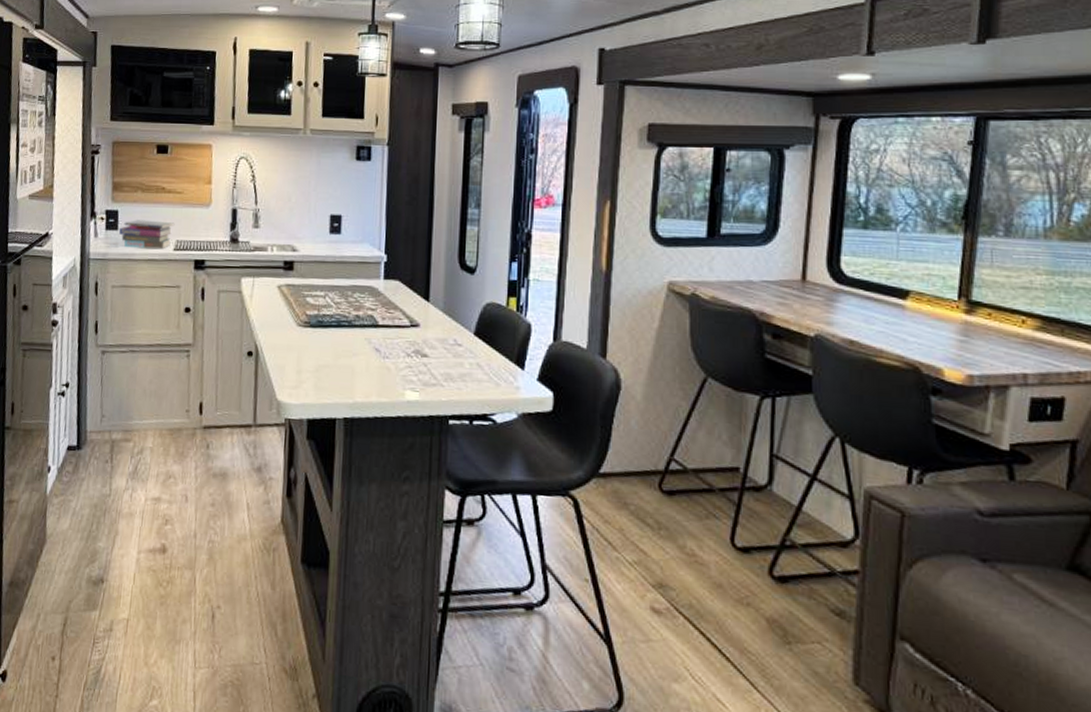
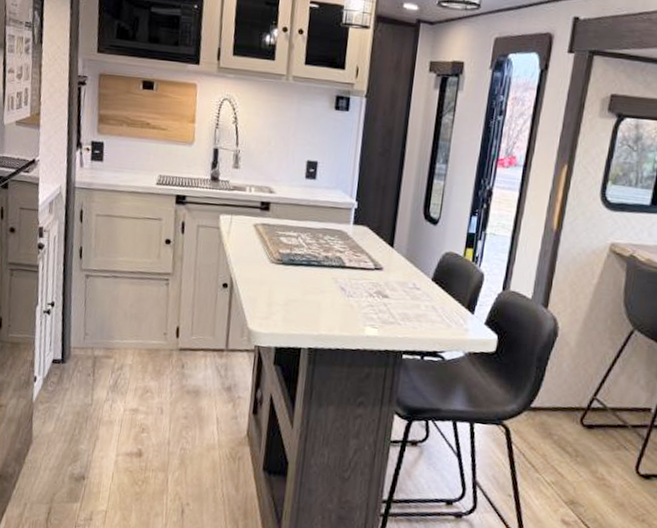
books: present [118,220,175,250] -> none [103,152,159,183]

